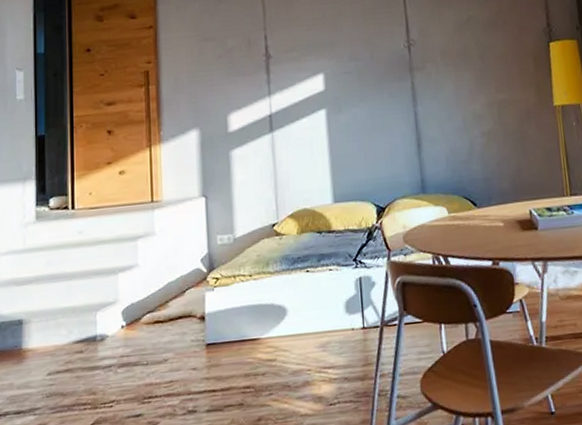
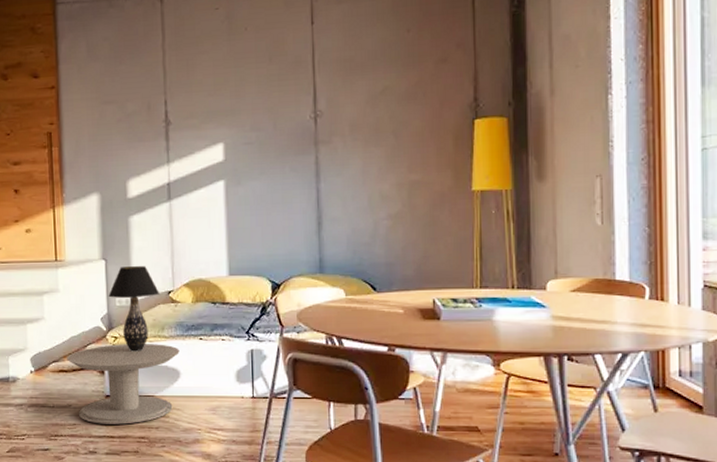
side table: none [163,280,286,378] -> present [67,344,180,425]
table lamp: none [209,200,263,293] -> present [108,266,159,352]

